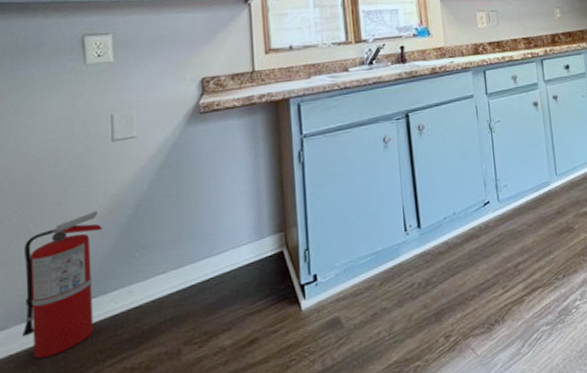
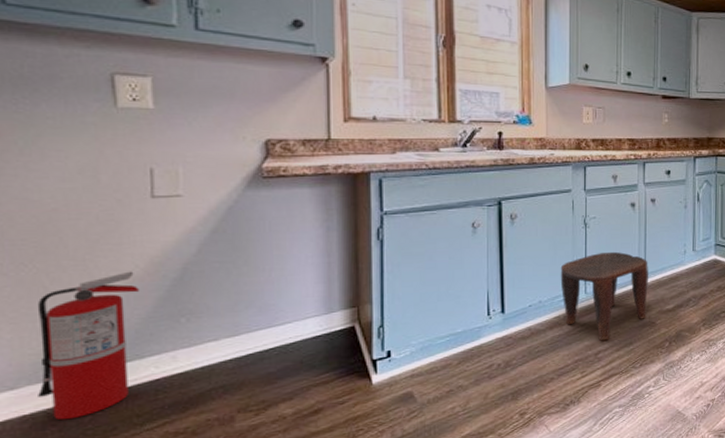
stool: none [470,154,563,252] -> present [560,251,649,341]

